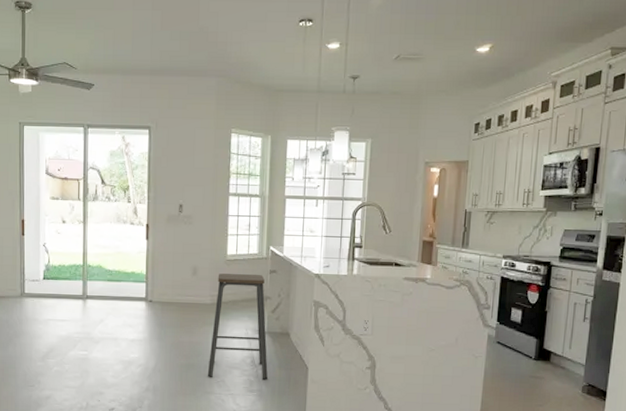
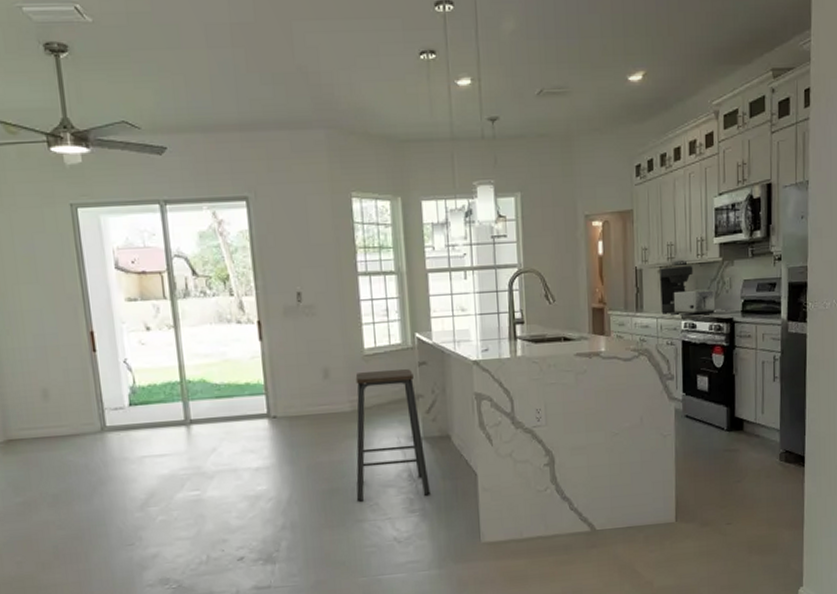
coffee maker: none [485,212,518,253] -> present [660,265,694,314]
toaster: none [496,233,537,256] -> present [673,289,716,315]

